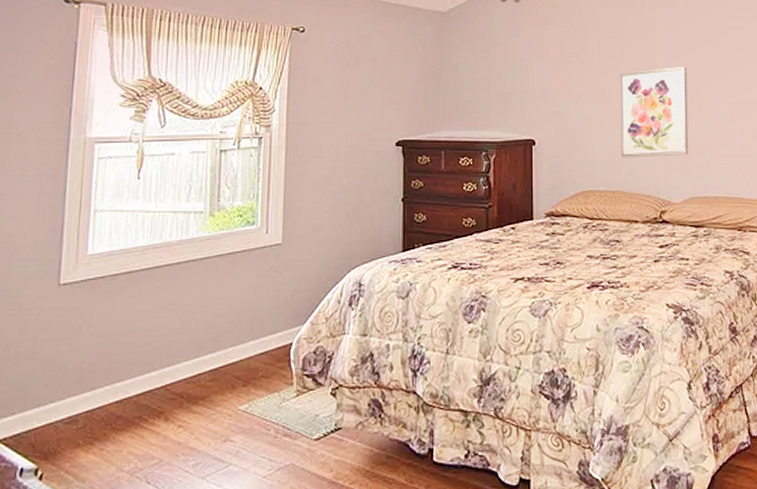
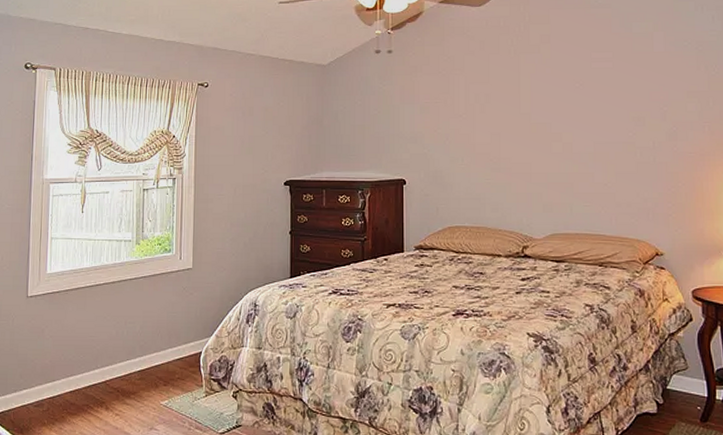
wall art: present [620,66,689,158] -> none [484,109,551,196]

